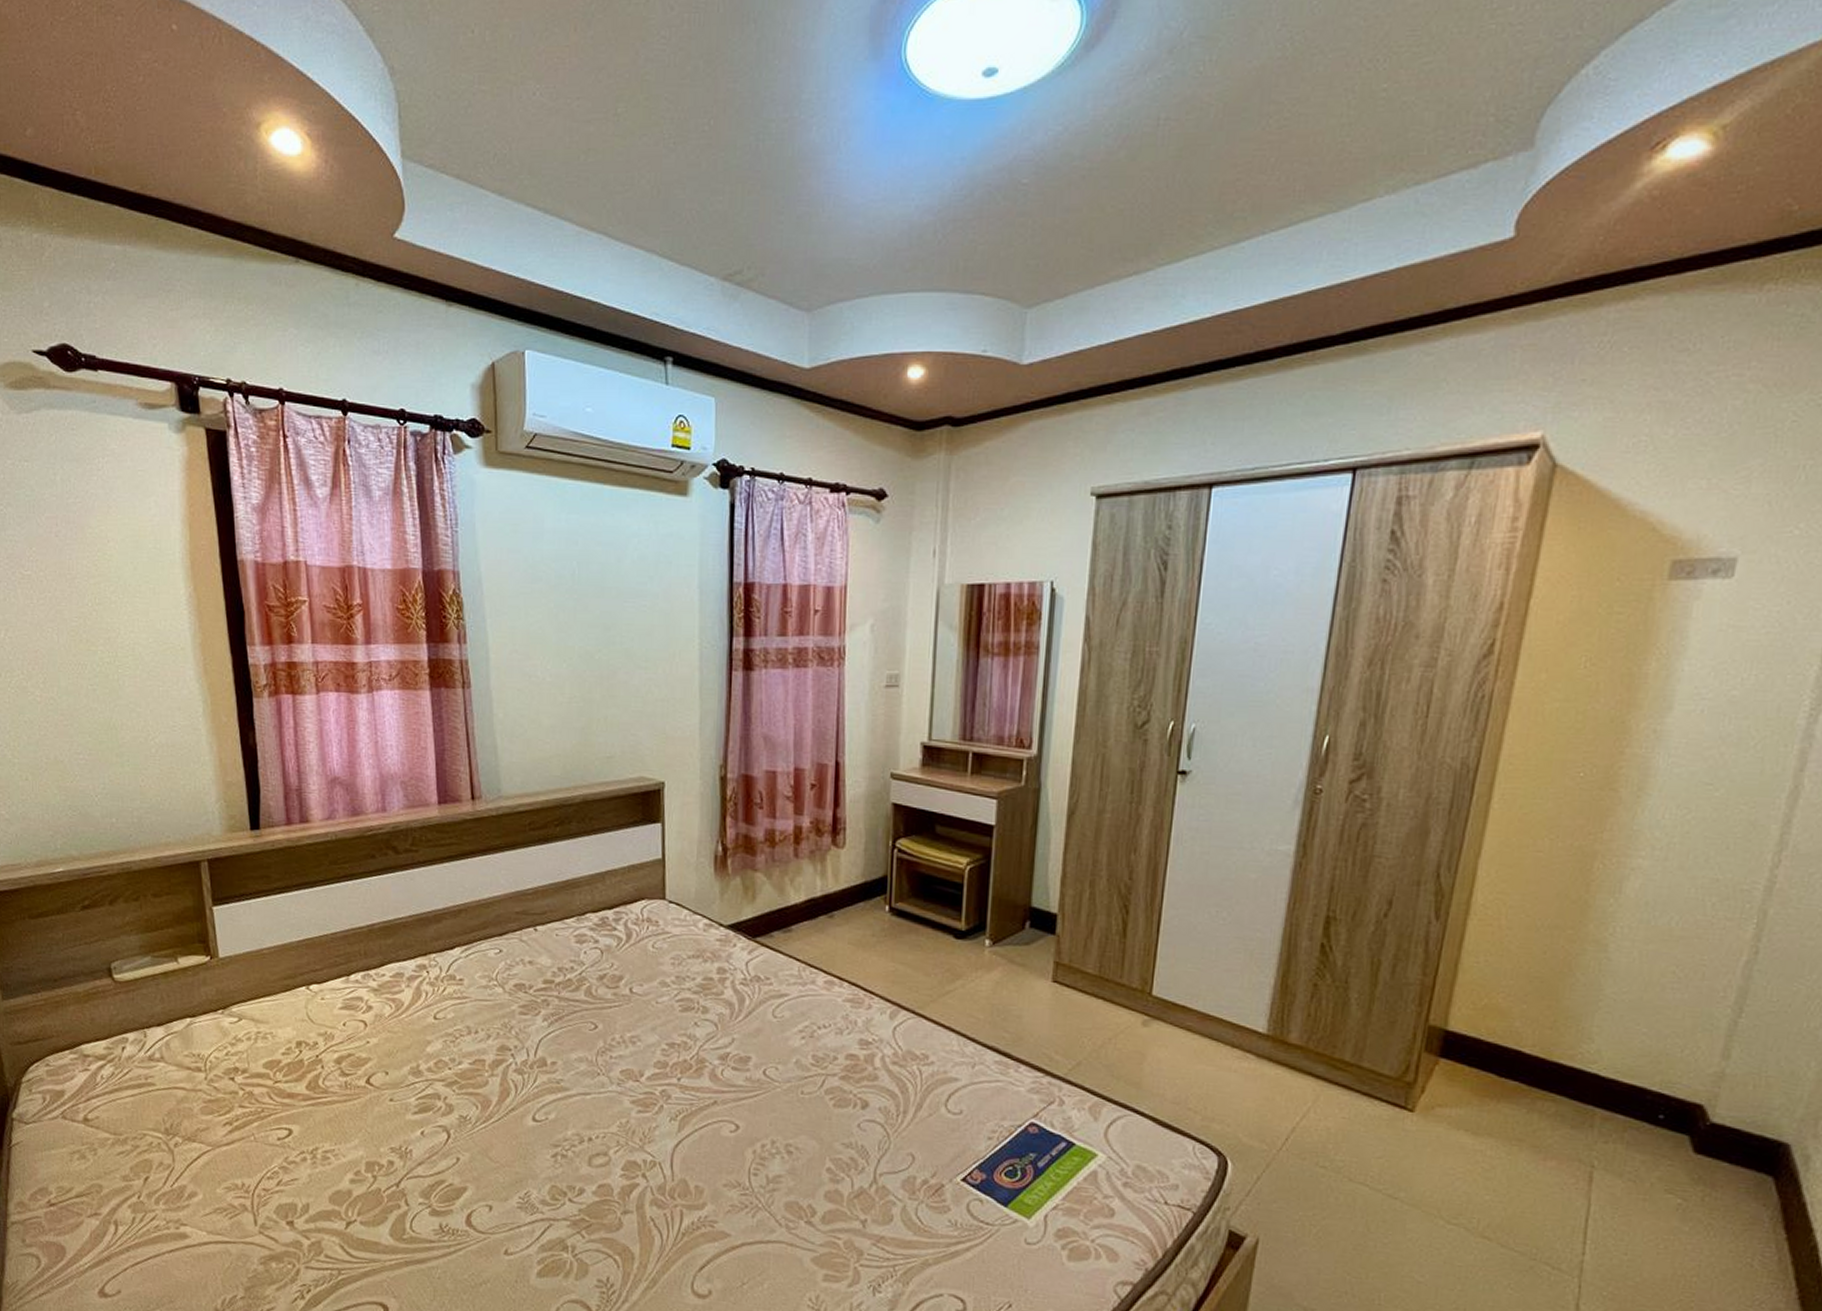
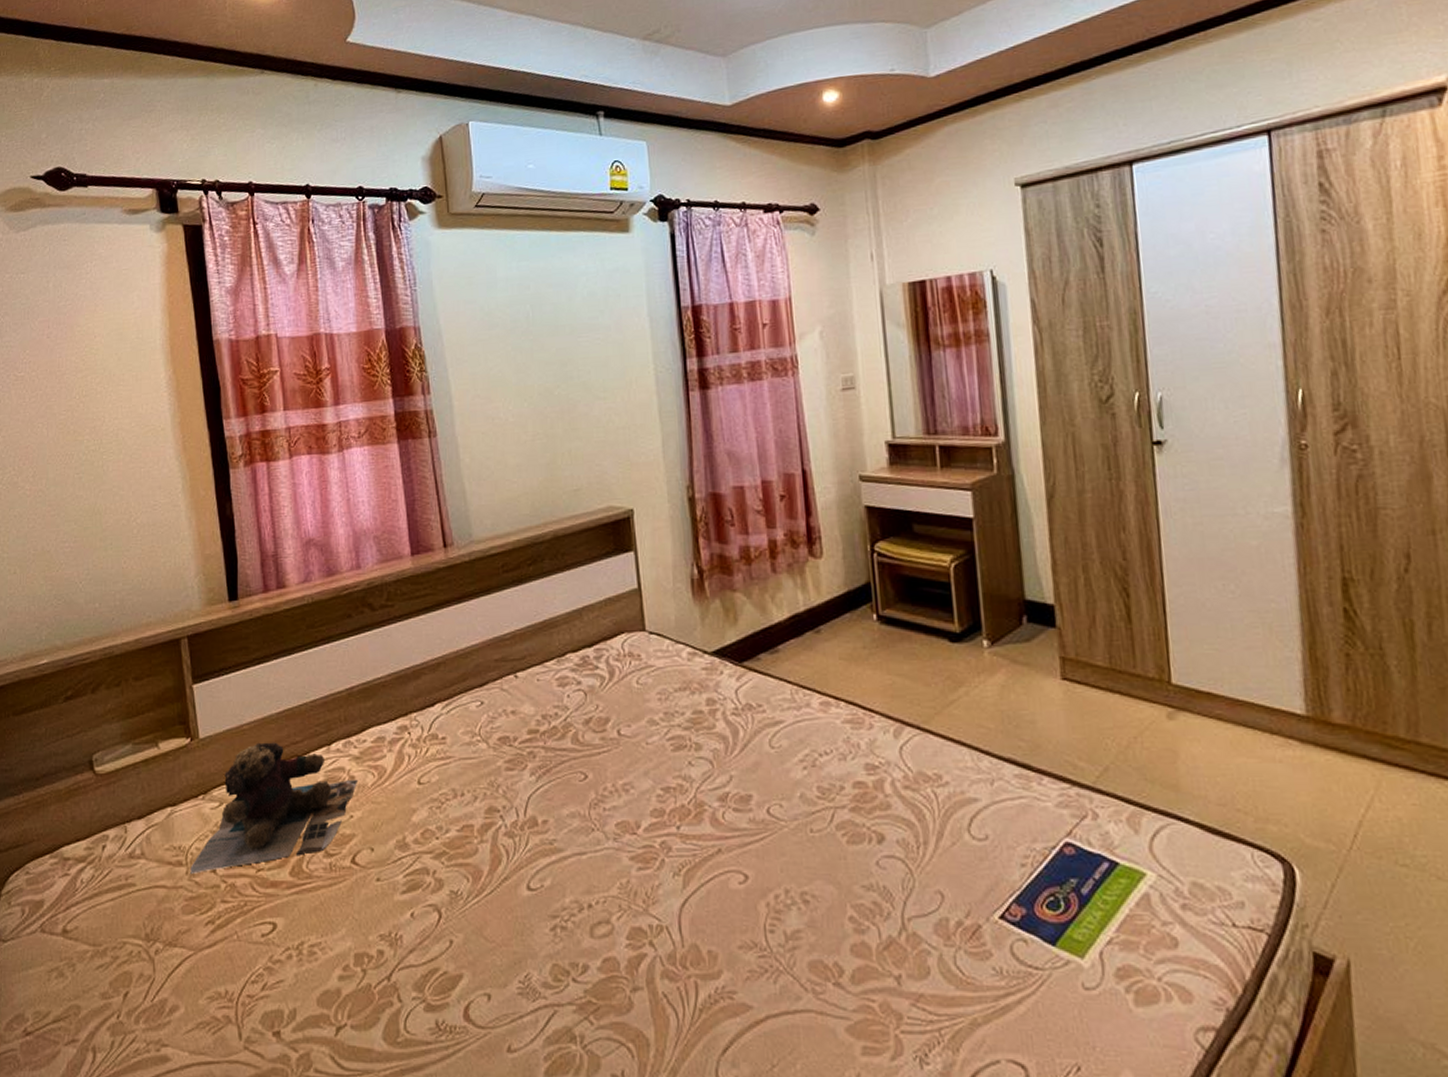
teddy bear: none [209,967,376,1080] -> present [190,742,359,874]

